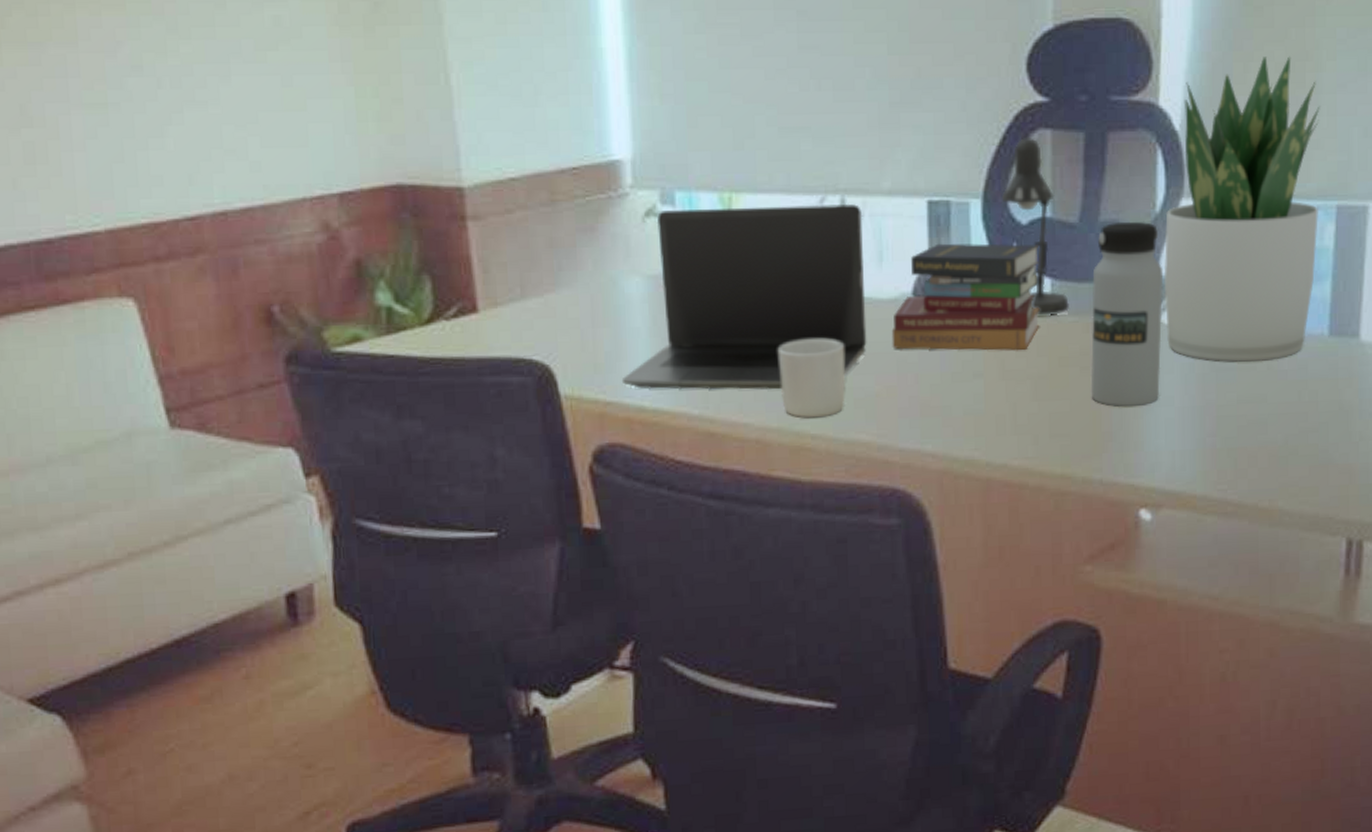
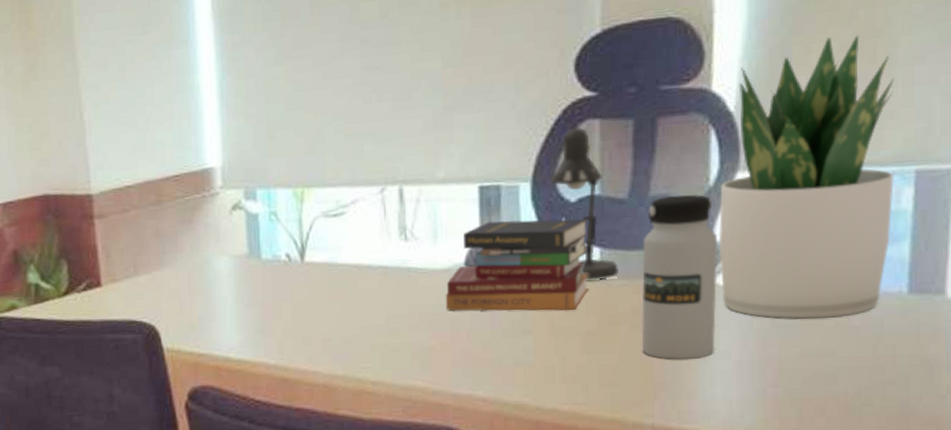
laptop computer: present [621,203,867,390] -> none [212,191,423,344]
mug: present [777,339,846,418] -> none [342,302,404,368]

